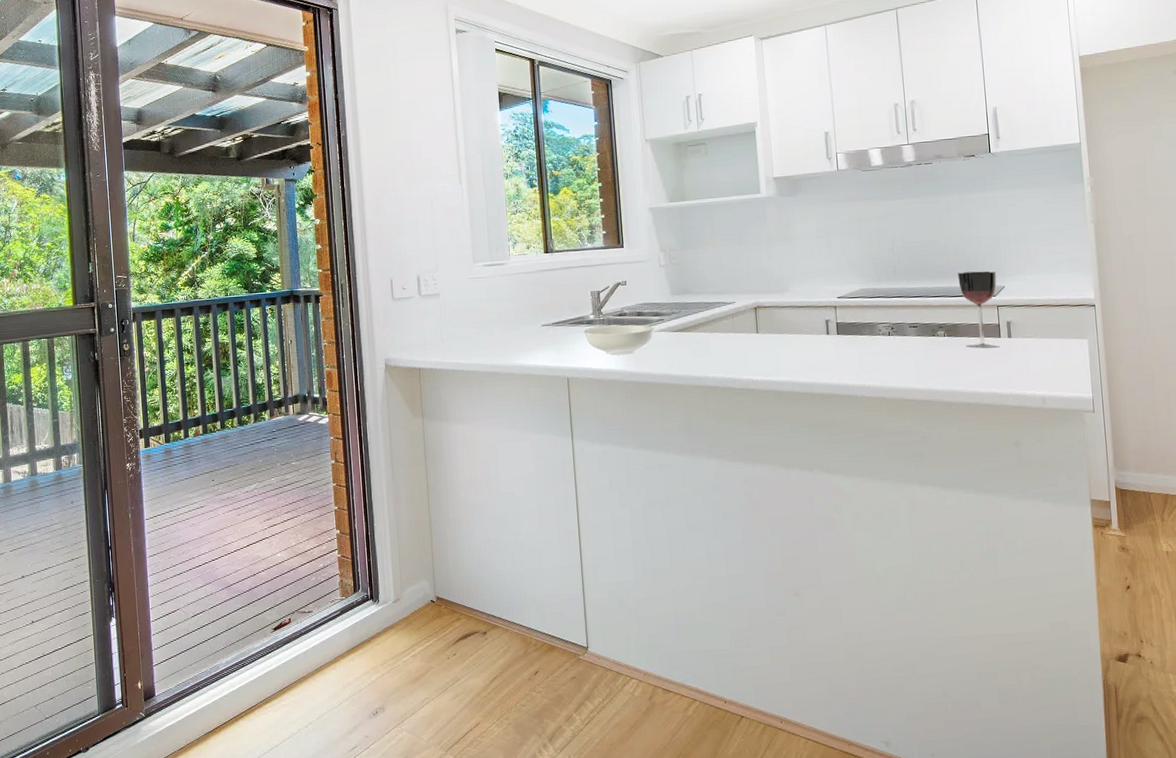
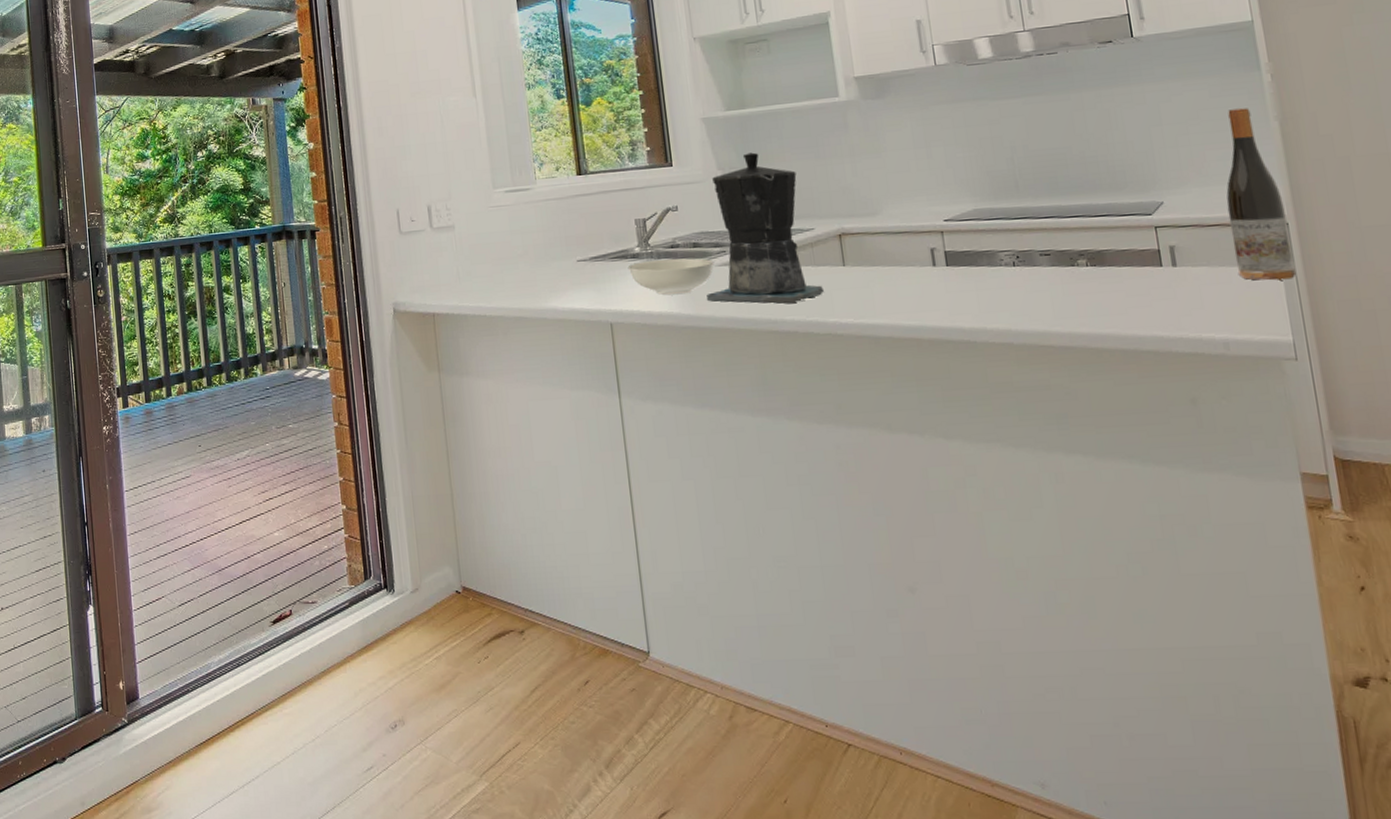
coffee maker: none [647,238,740,364] -> present [707,152,823,304]
wineglass: present [958,271,1000,349] -> none [1100,183,1163,281]
wine bottle: none [1051,212,1099,350] -> present [1226,107,1297,281]

